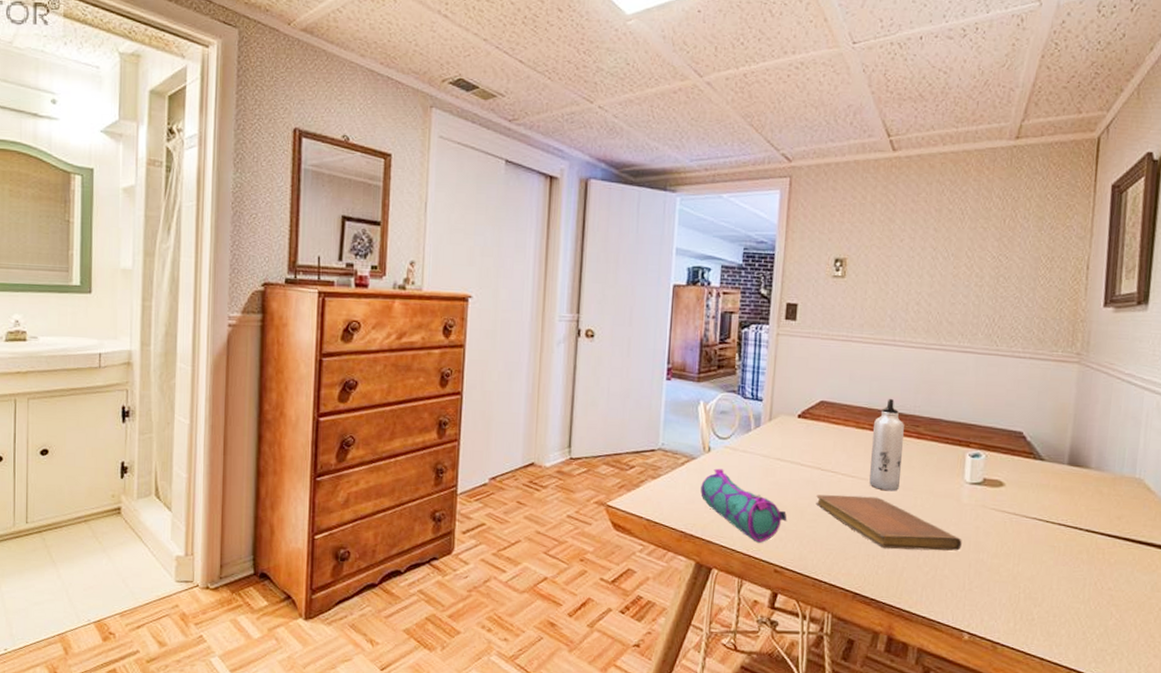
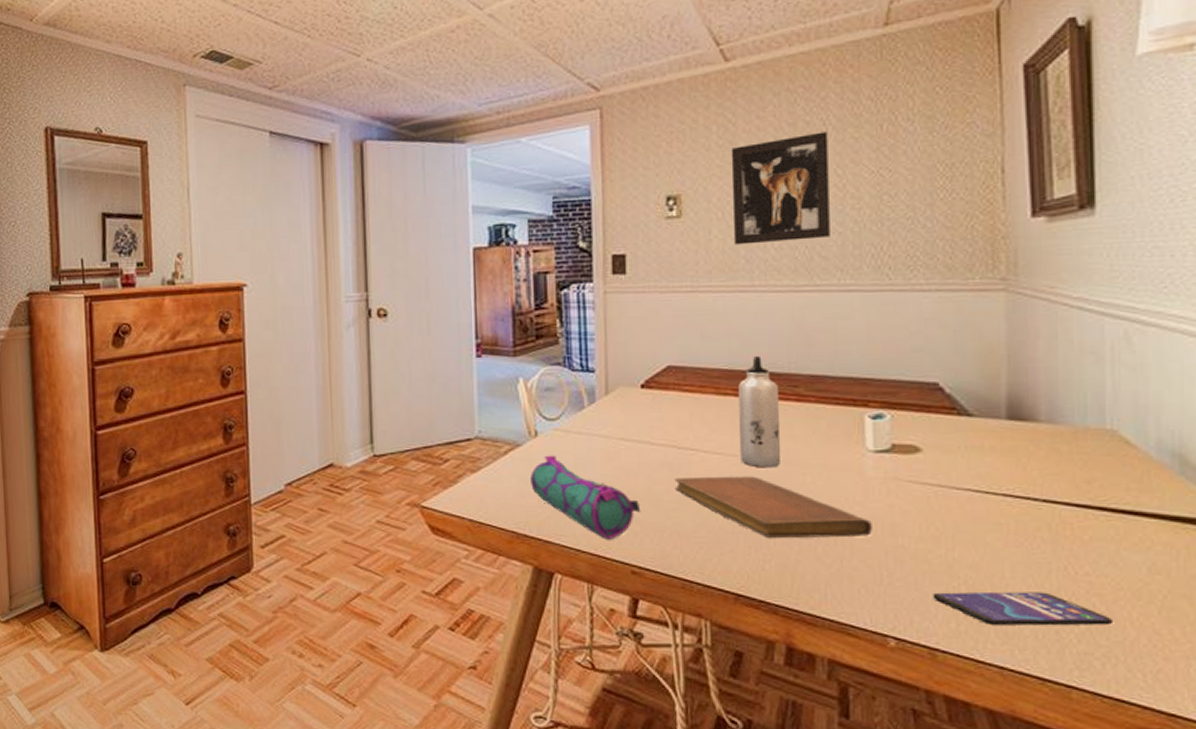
wall art: none [884,219,964,307] -> present [731,131,830,245]
smartphone: none [999,598,1124,629] -> present [933,591,1114,626]

